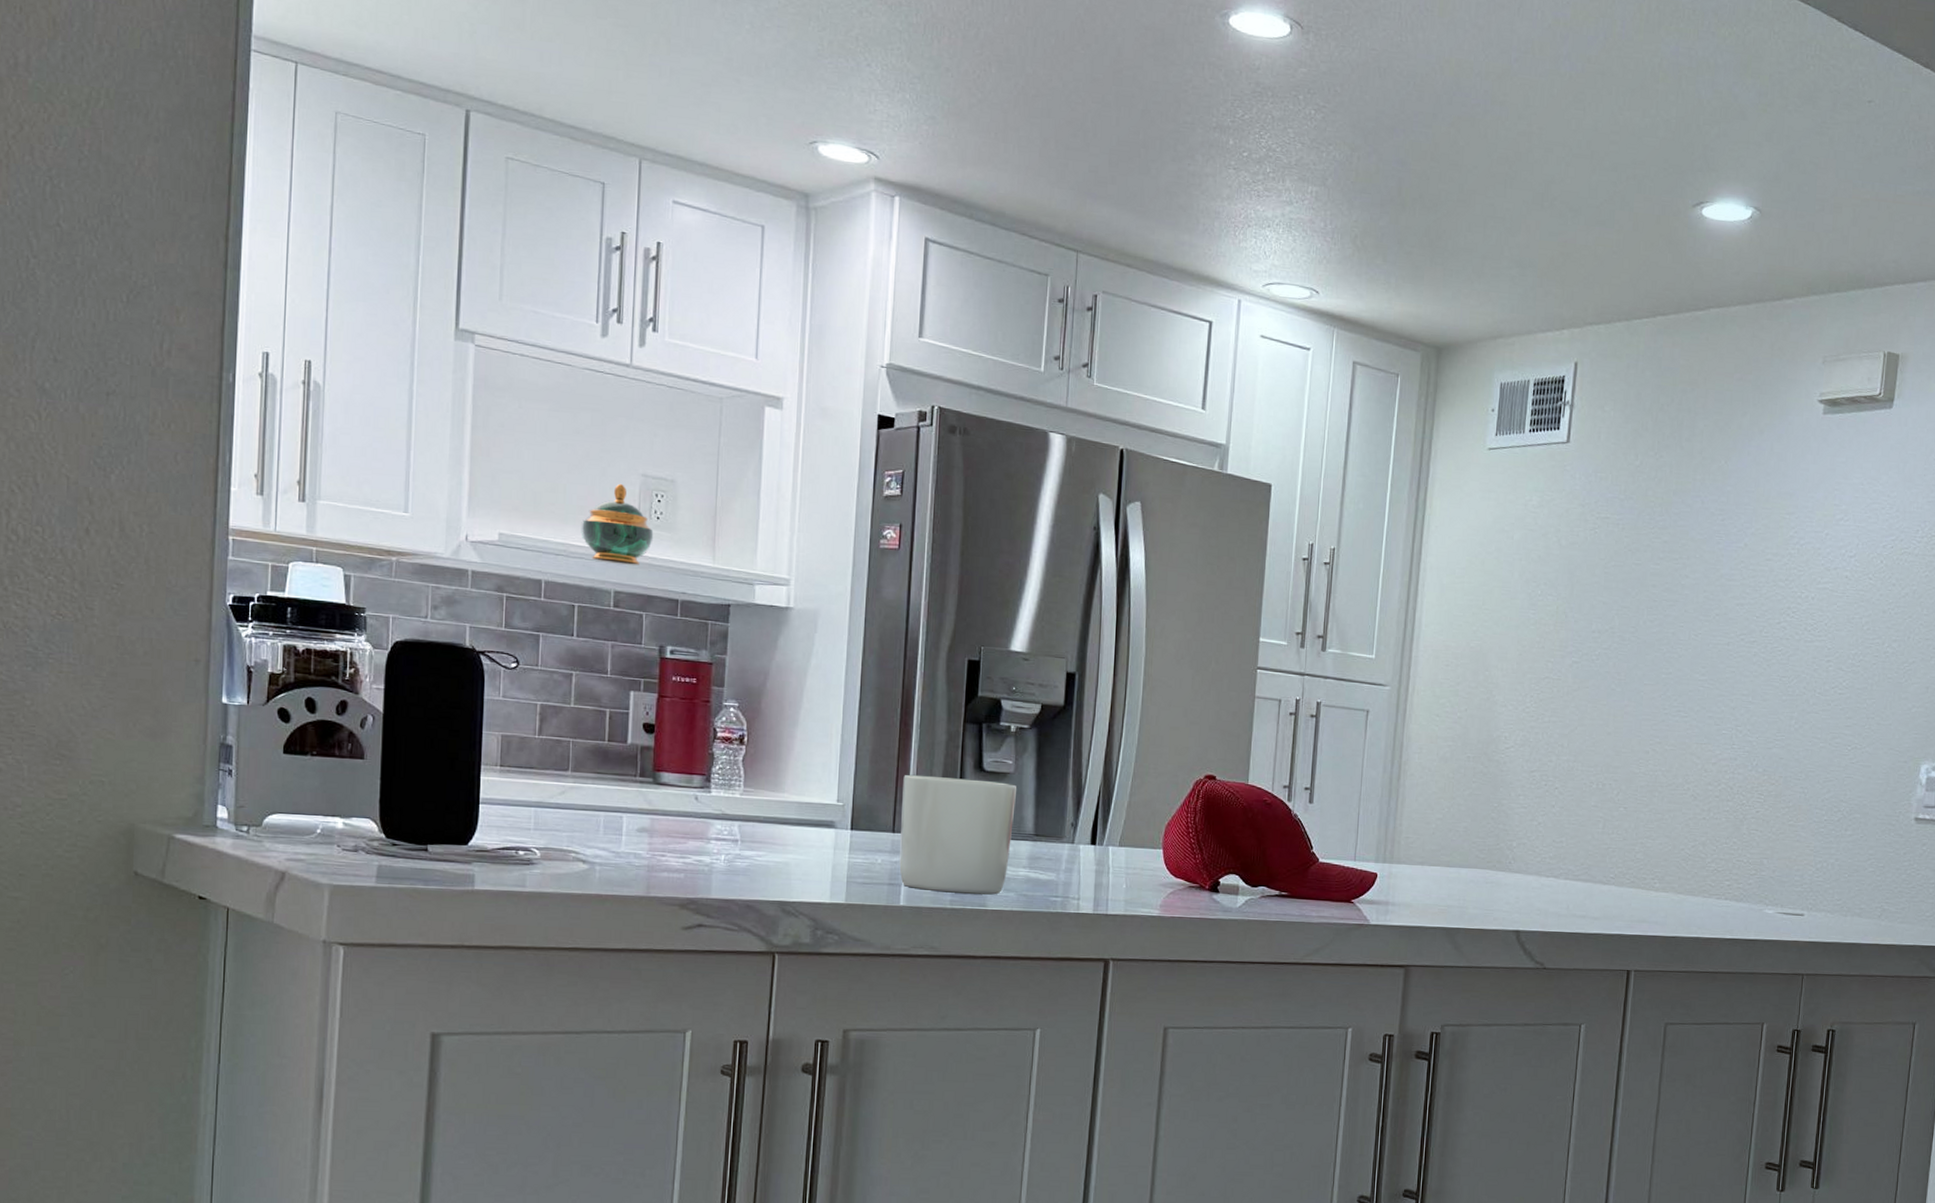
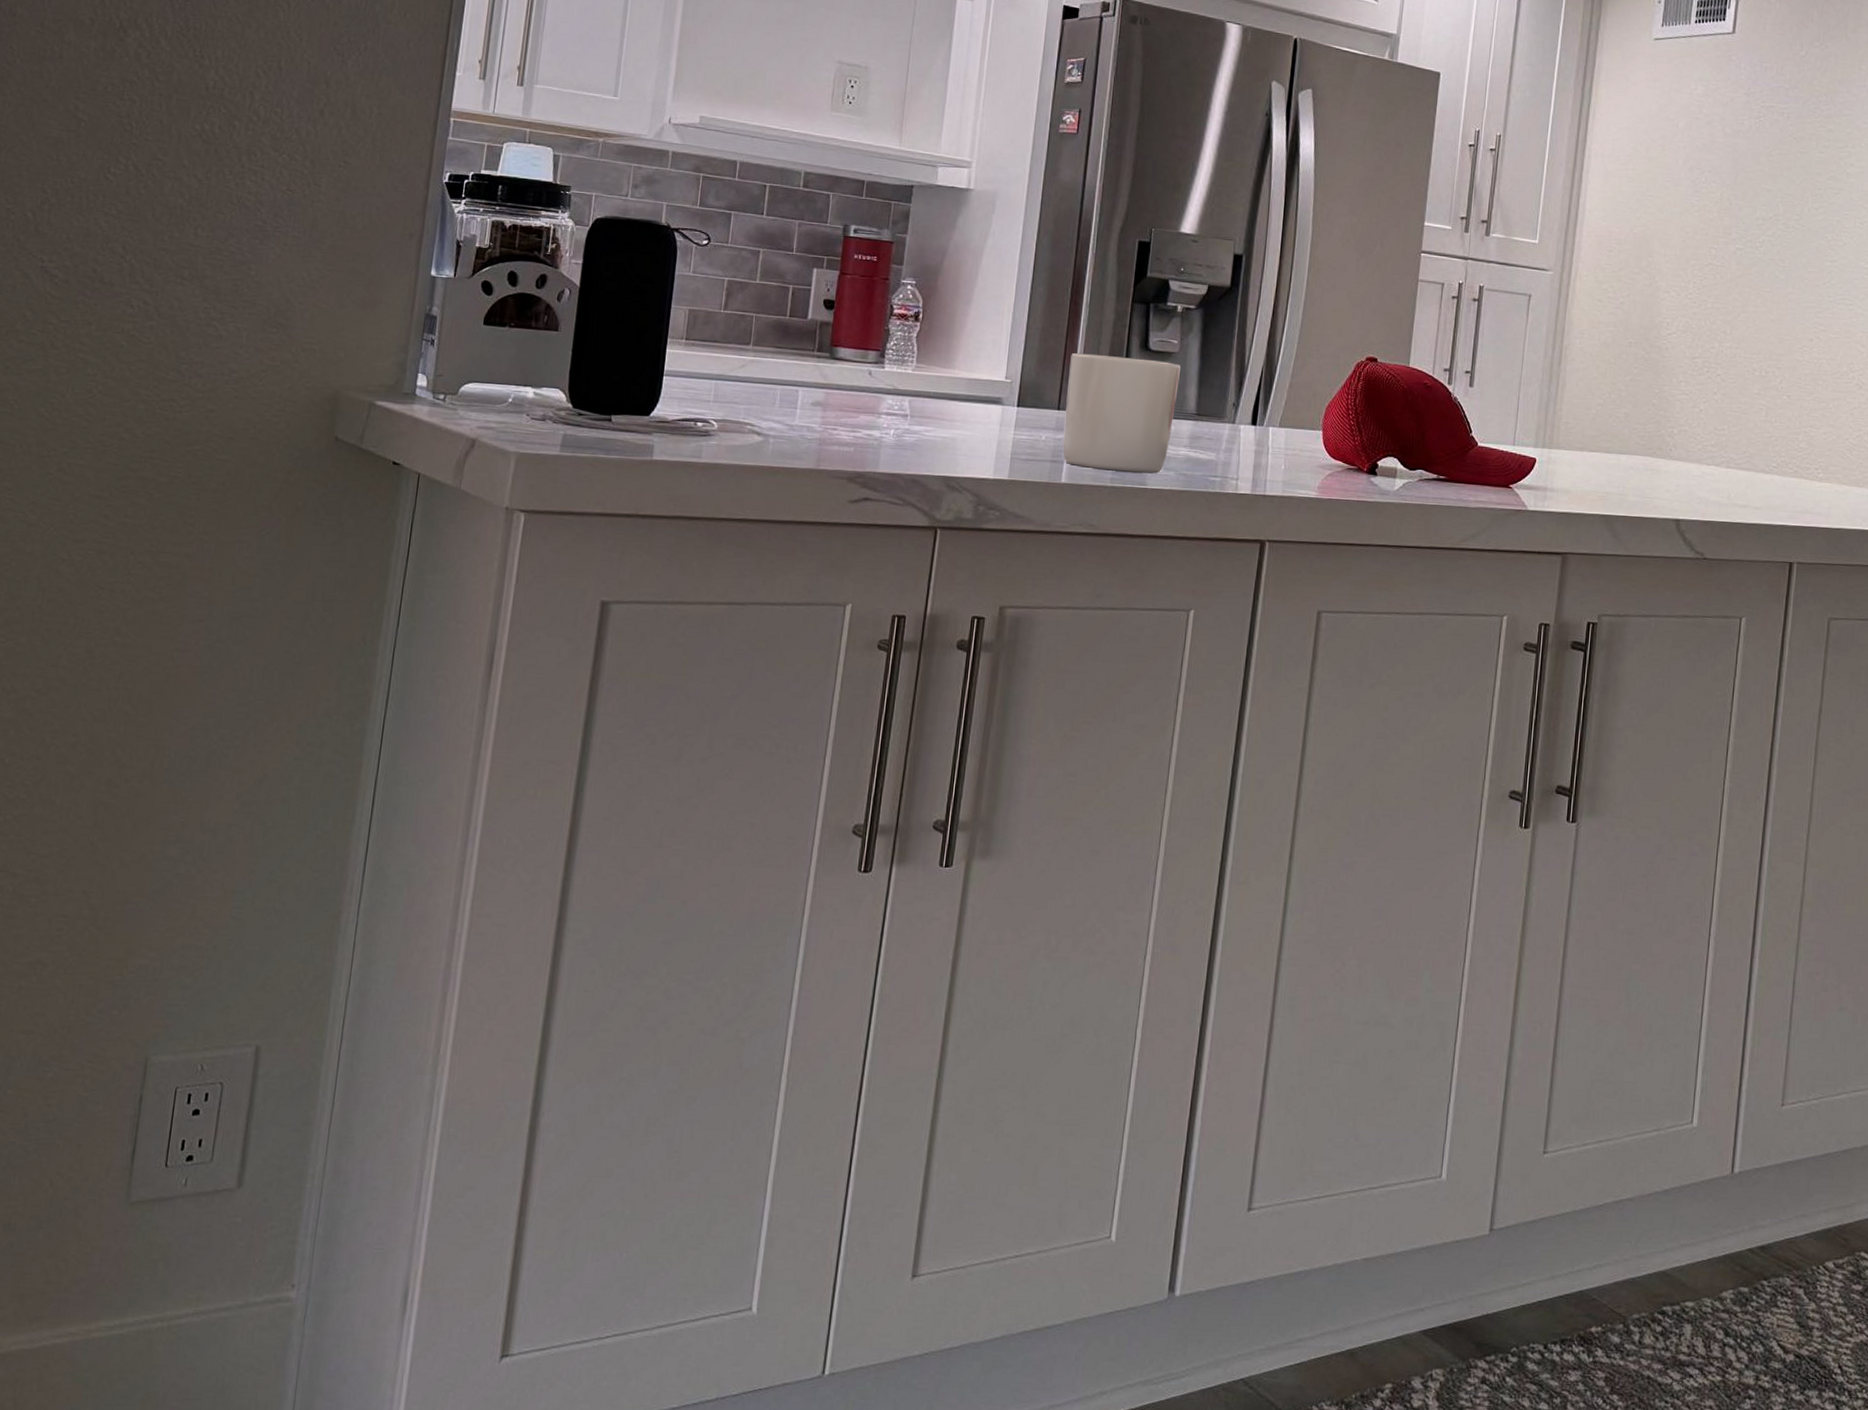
decorative jar: present [582,483,654,565] -> none [778,70,845,148]

